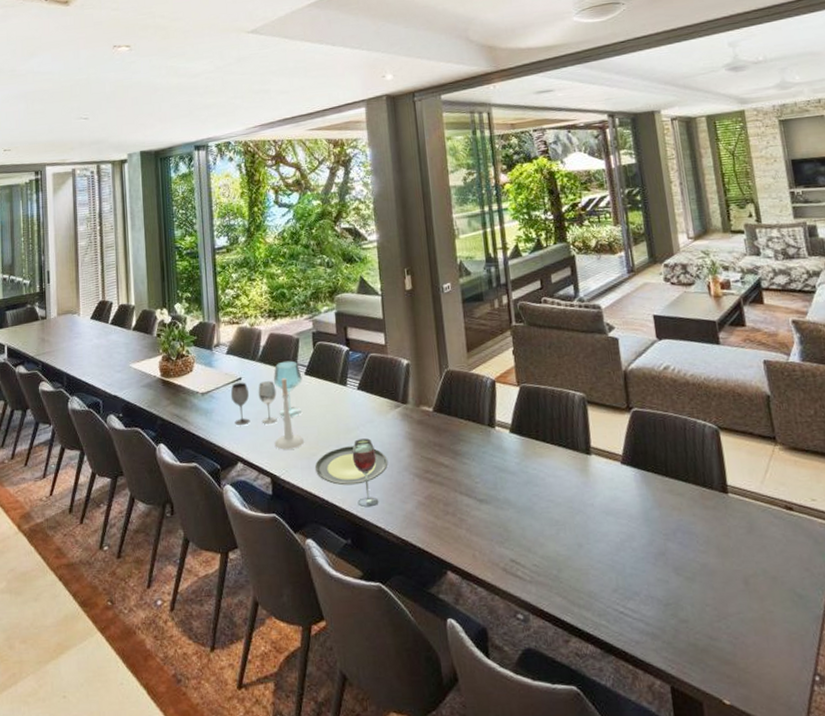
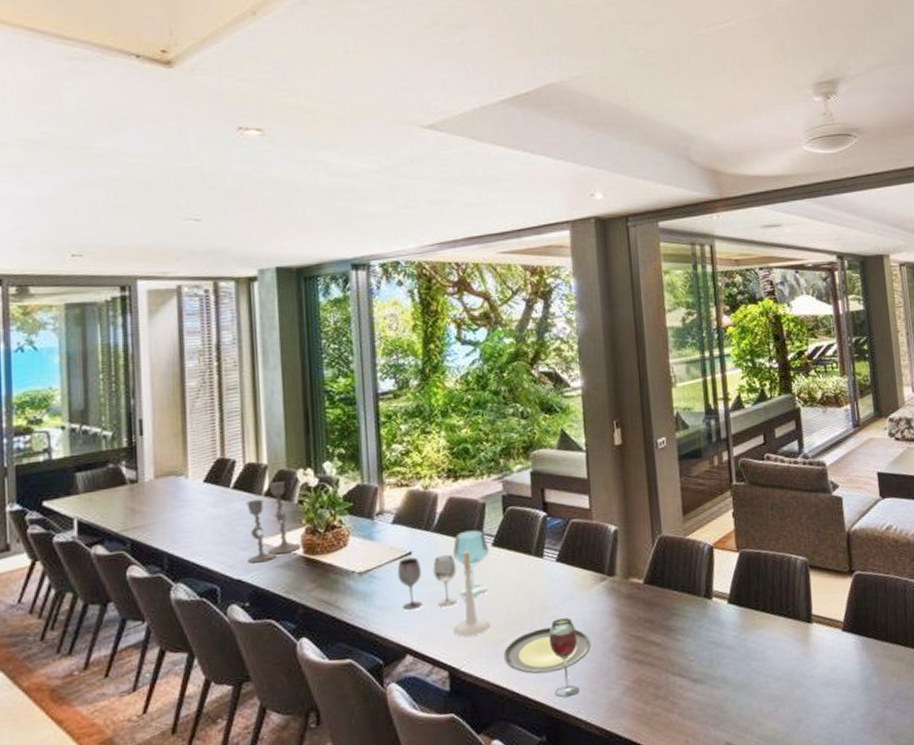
candlestick: none [120,319,159,383] -> present [246,481,302,564]

